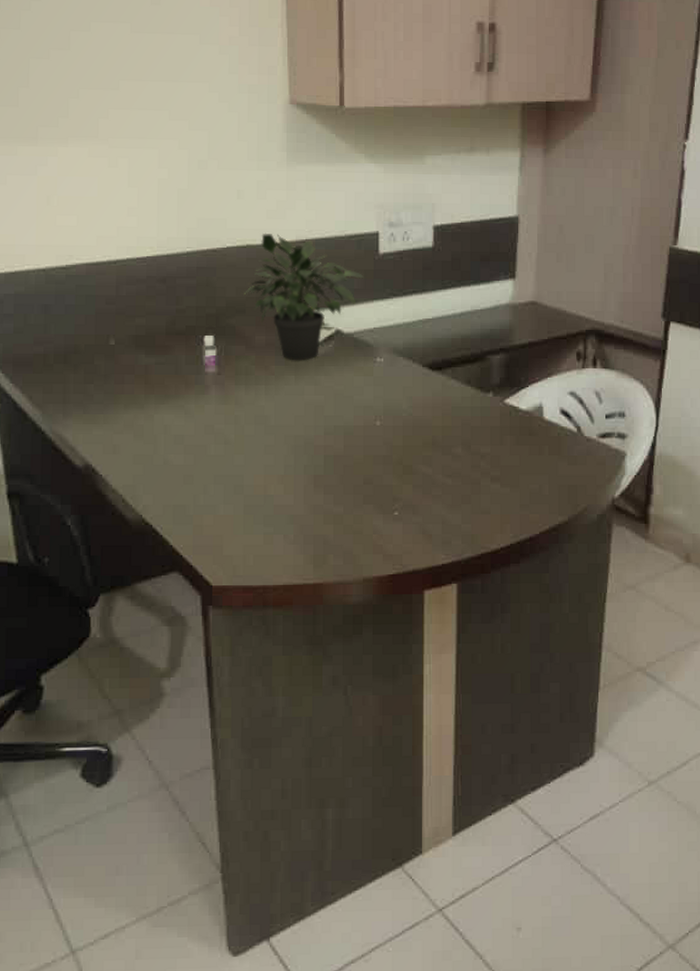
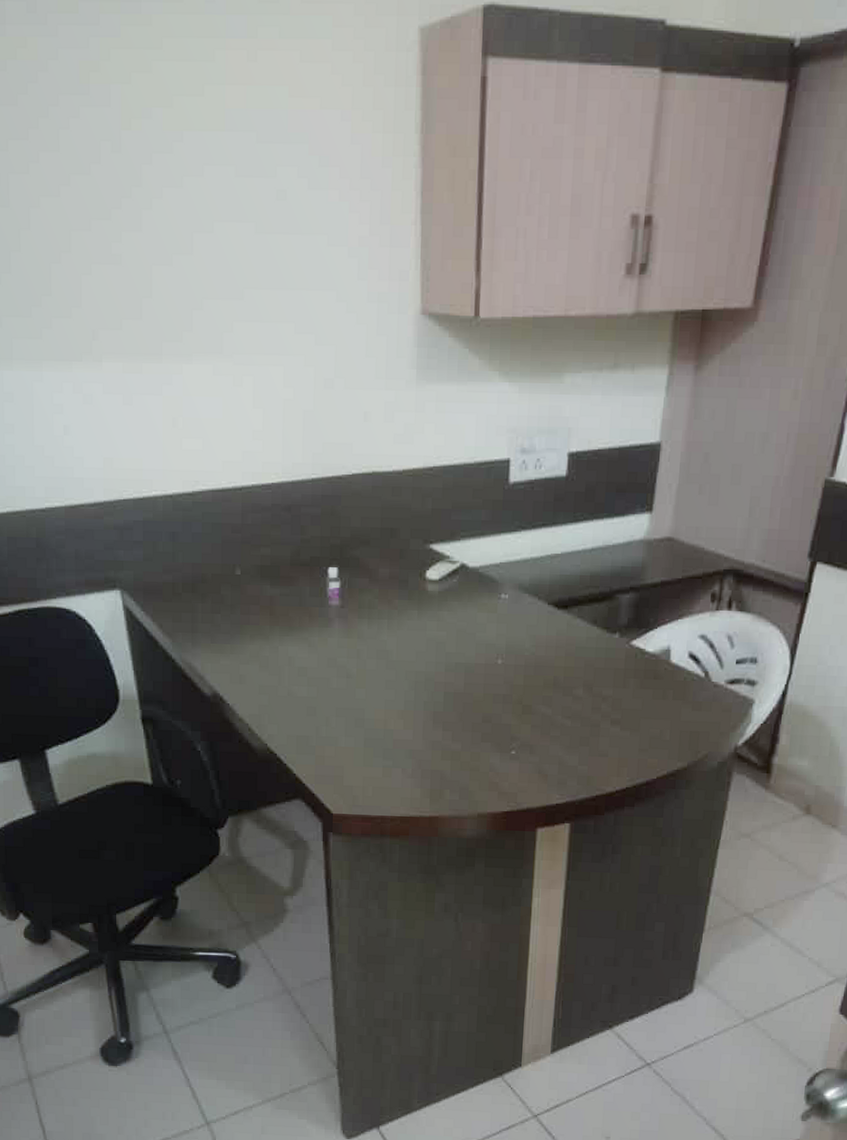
potted plant: present [243,233,365,360] -> none [368,459,493,595]

